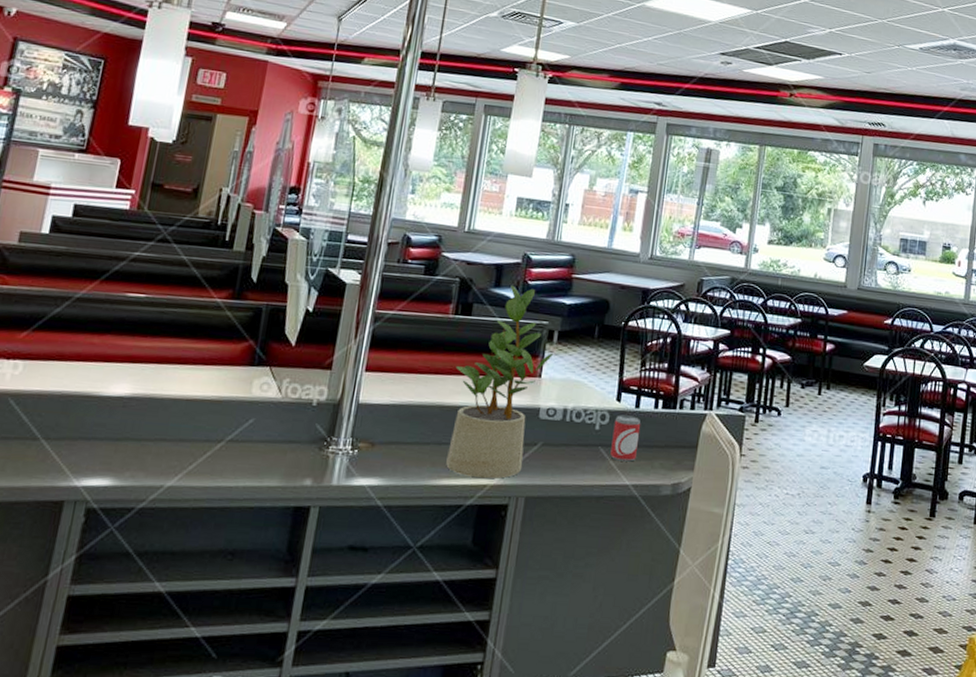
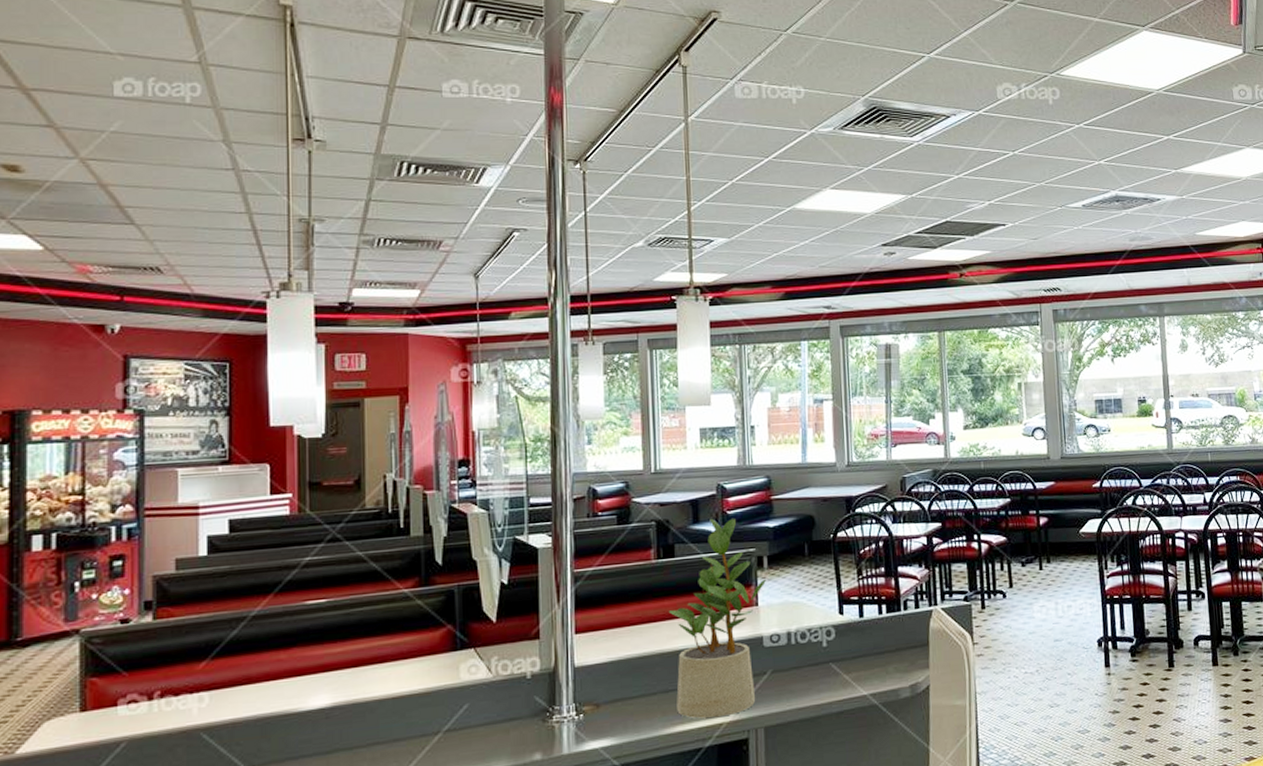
beer can: present [610,414,641,462] -> none [841,625,869,674]

